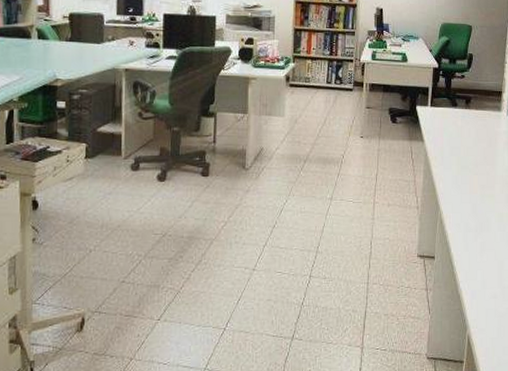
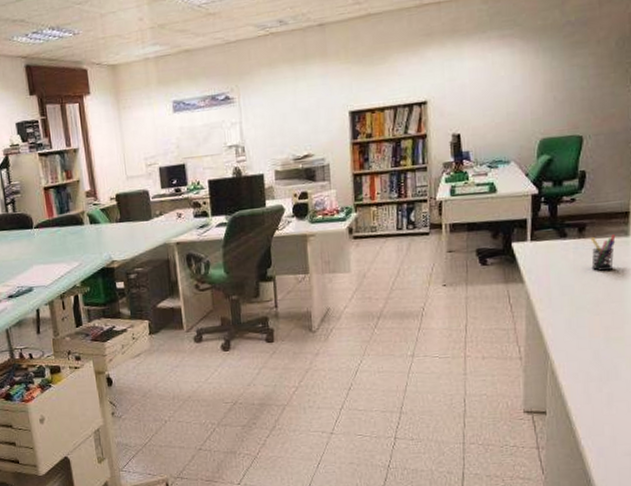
pen holder: none [474,108,492,138] -> present [590,234,616,271]

